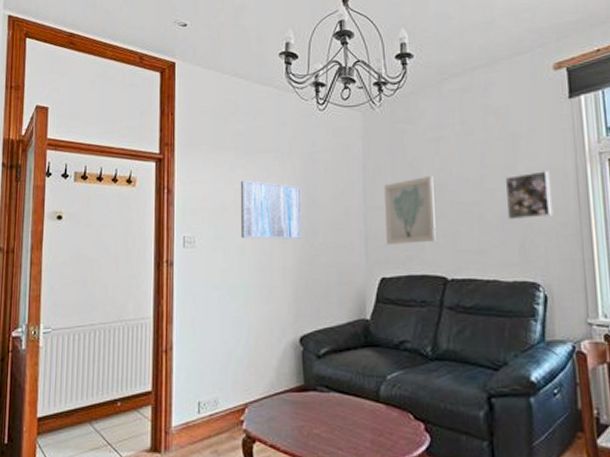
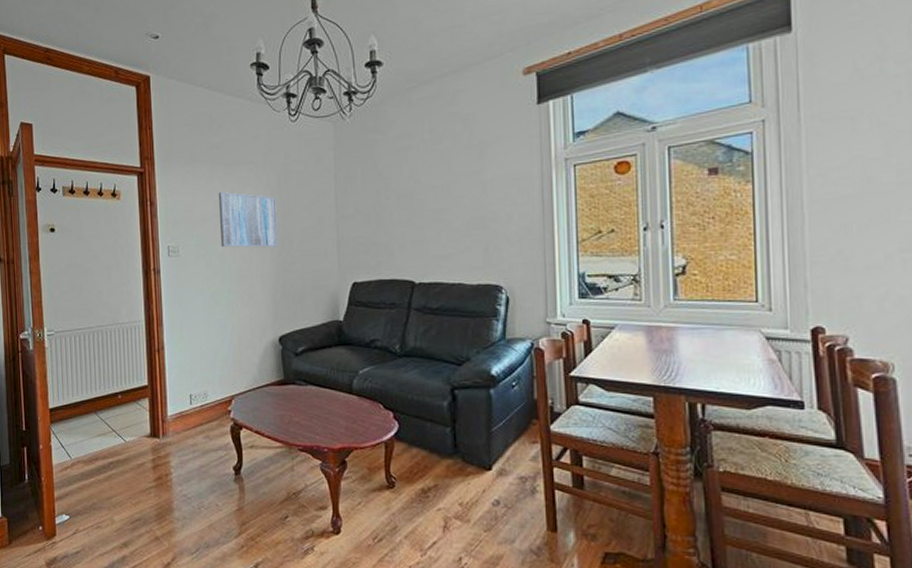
wall art: present [383,176,436,245] -> none [354,185,405,251]
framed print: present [505,171,552,219] -> none [471,178,517,225]

